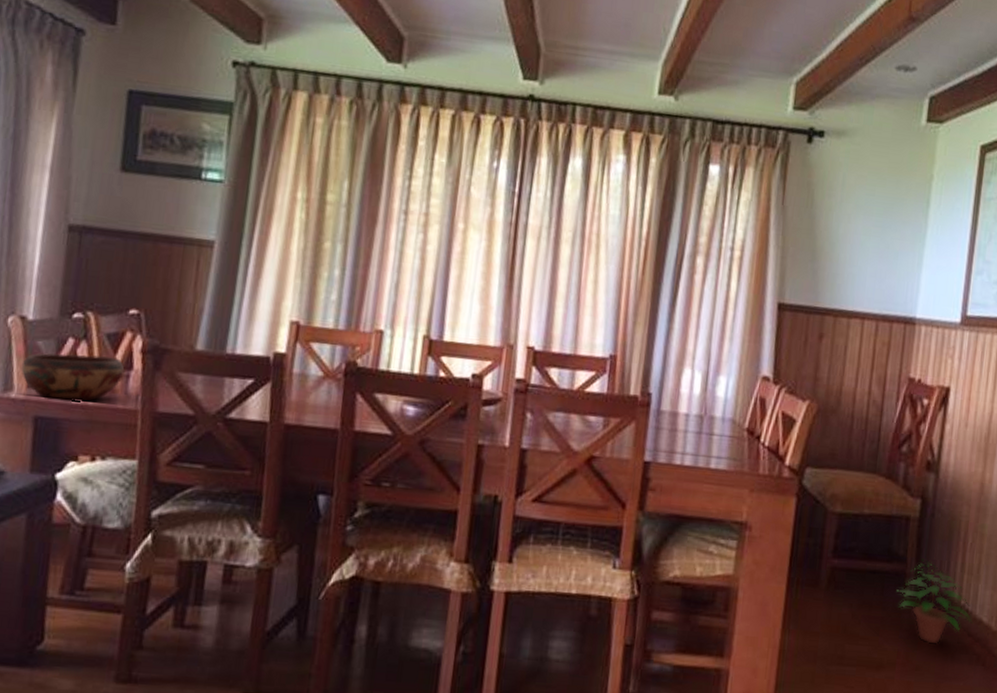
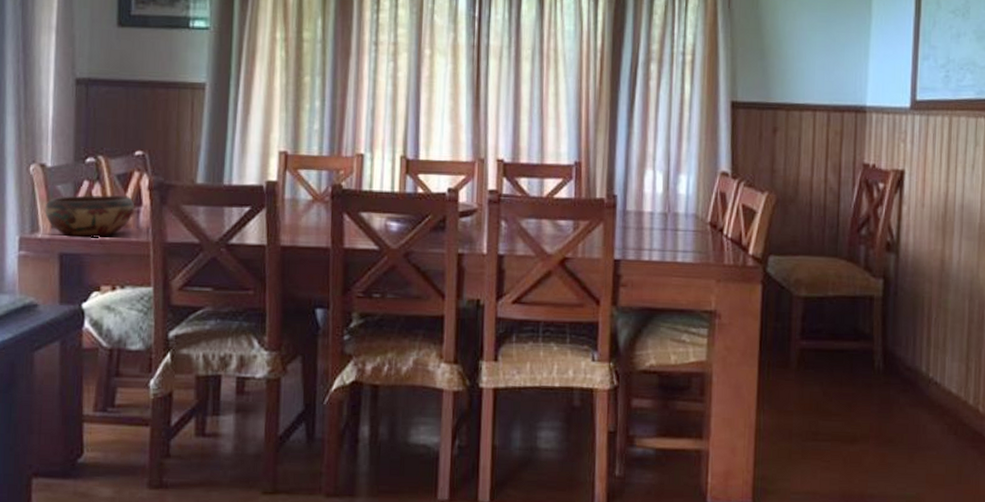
potted plant: present [896,558,973,645] -> none [865,335,942,417]

